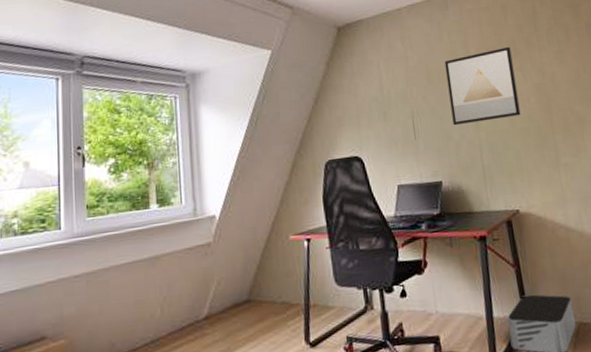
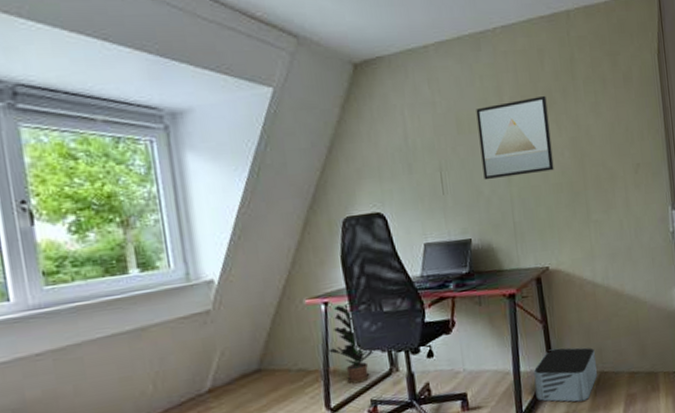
potted plant: none [310,240,351,320] -> present [329,303,375,384]

